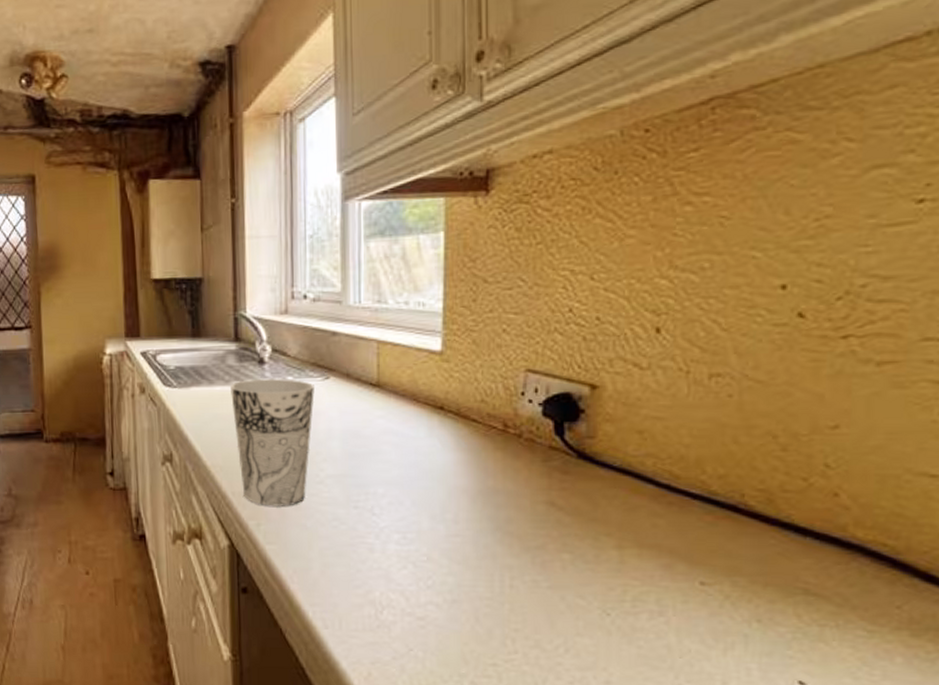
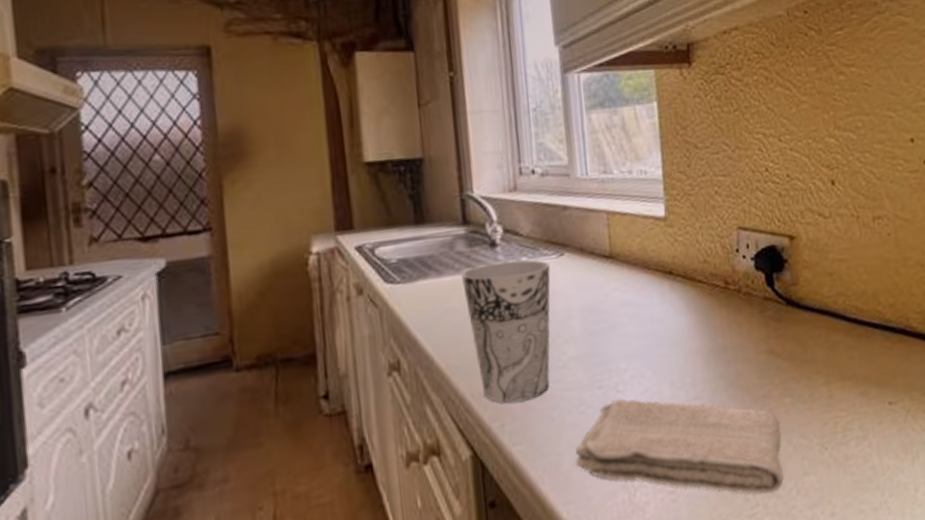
washcloth: none [324,522,554,645] -> present [575,398,785,495]

